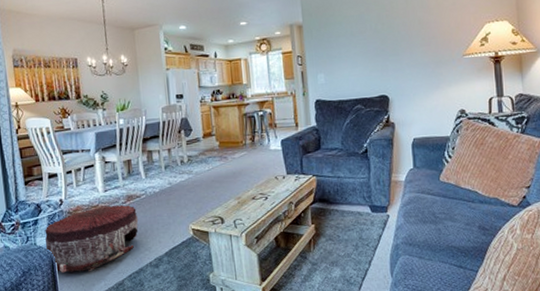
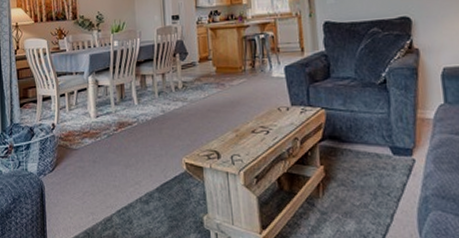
pouf: present [45,205,139,273] -> none [36,132,130,204]

